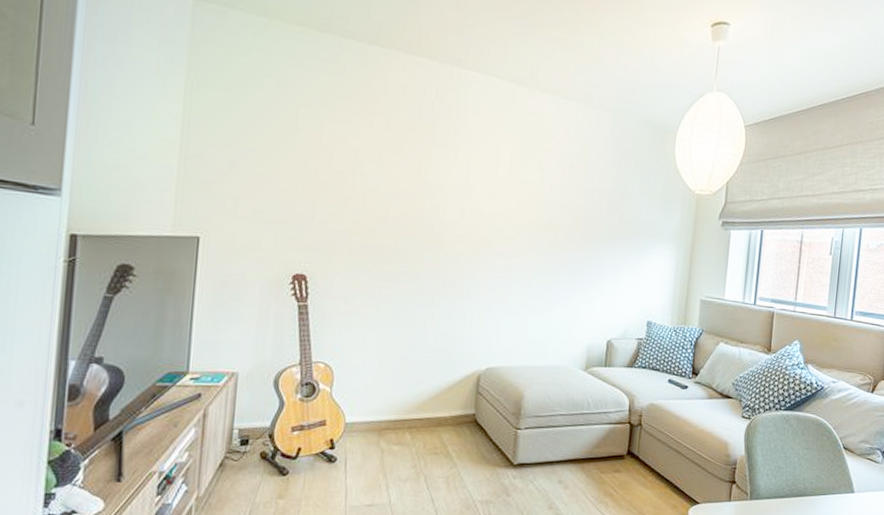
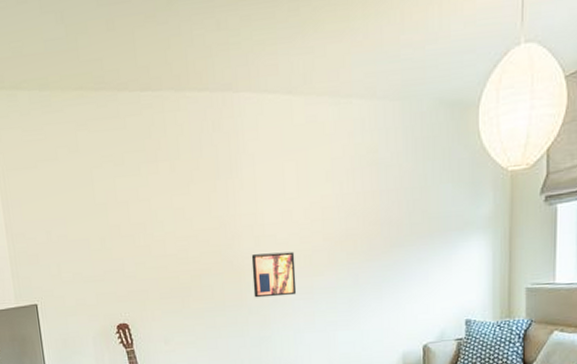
wall art: none [450,225,498,273] -> present [251,251,297,298]

